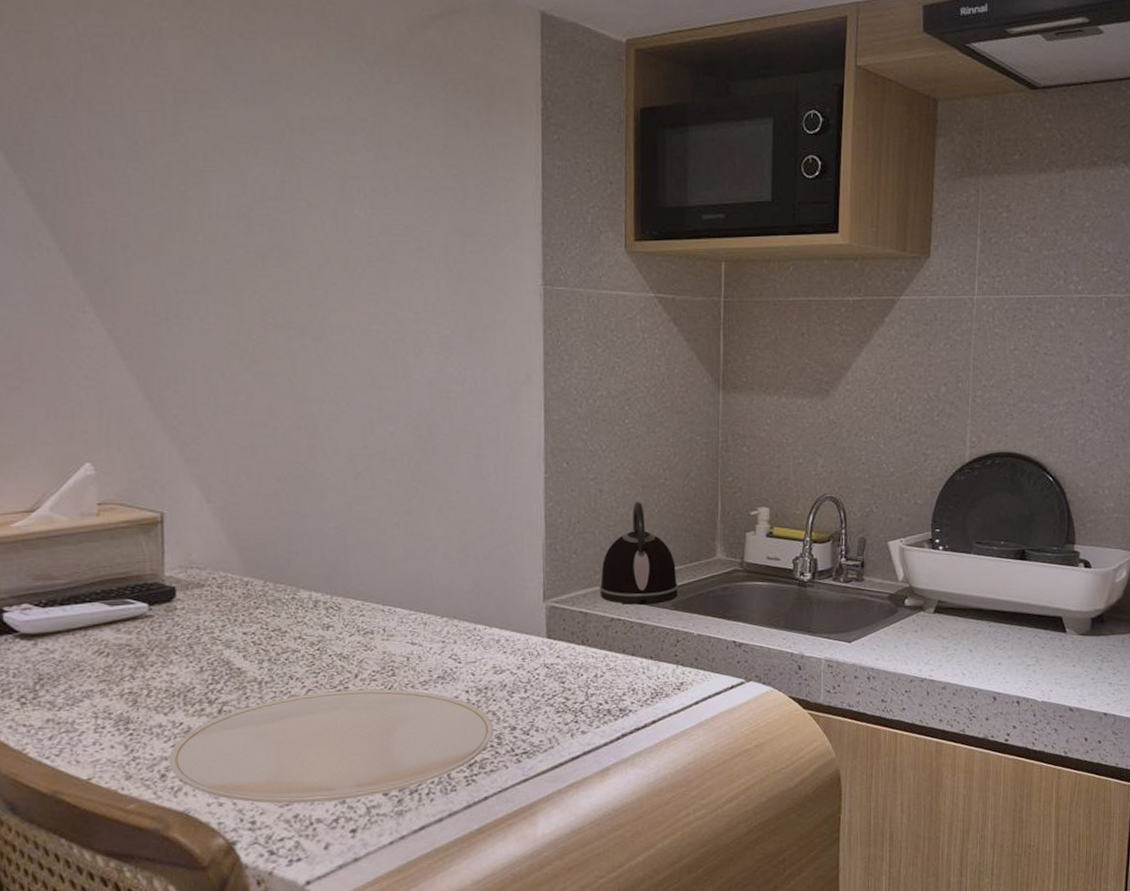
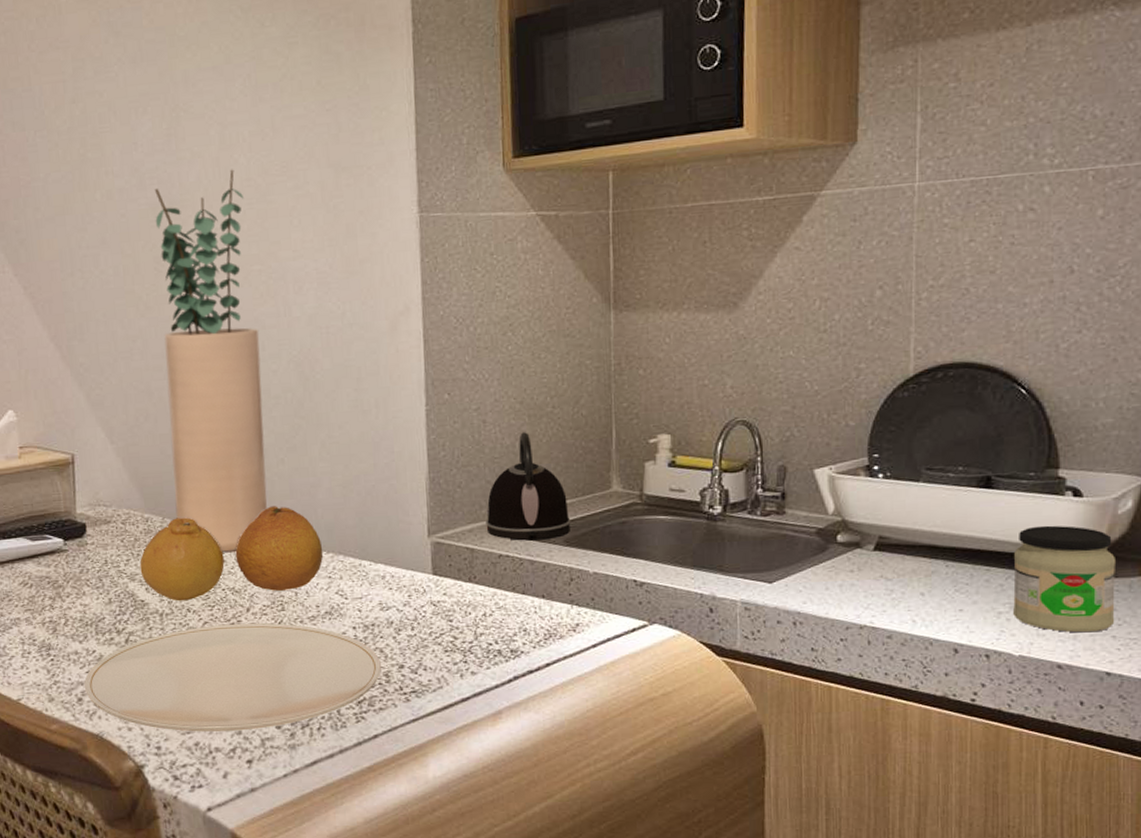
fruit: none [237,581,332,669] -> present [139,517,225,602]
vase: none [265,224,380,617] -> present [155,169,267,552]
fruit: none [344,570,438,656] -> present [235,506,324,591]
jar: none [1038,591,1114,681] -> present [1013,525,1117,633]

